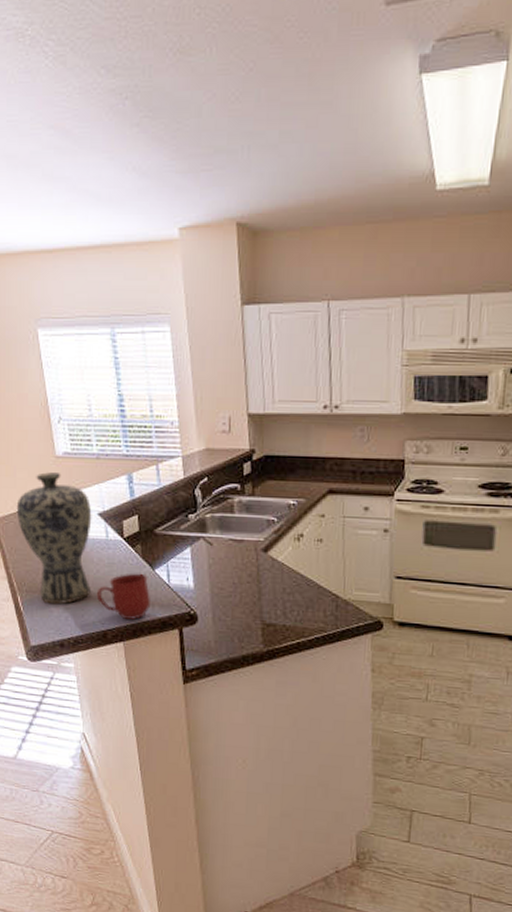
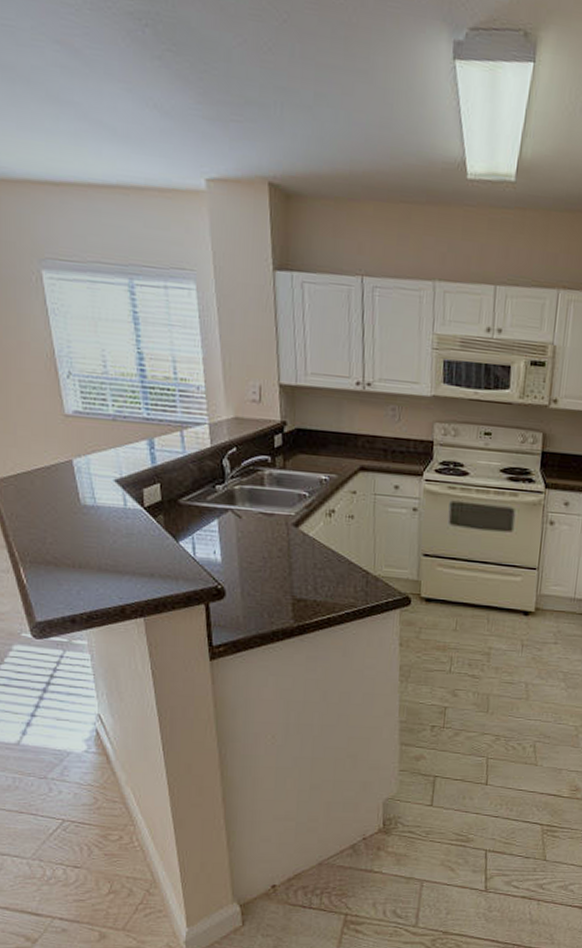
vase: present [16,472,92,605] -> none [17,431,108,577]
mug: present [96,573,150,620] -> none [113,544,174,594]

